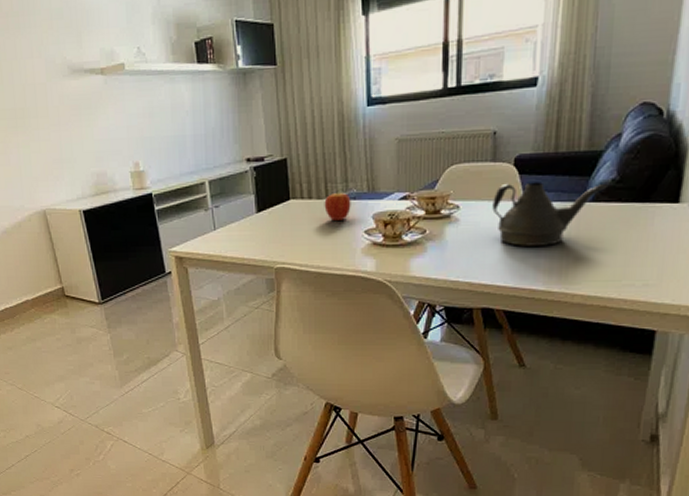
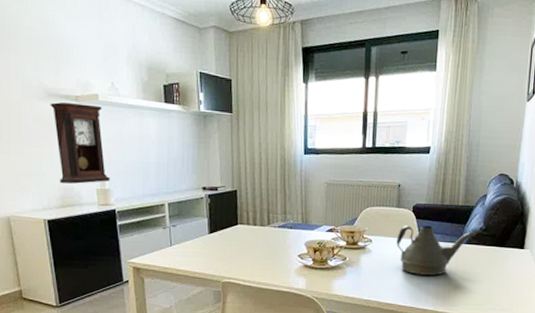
pendulum clock: none [75,76,144,170] -> present [50,102,110,184]
fruit: present [324,190,351,220] -> none [266,220,288,245]

